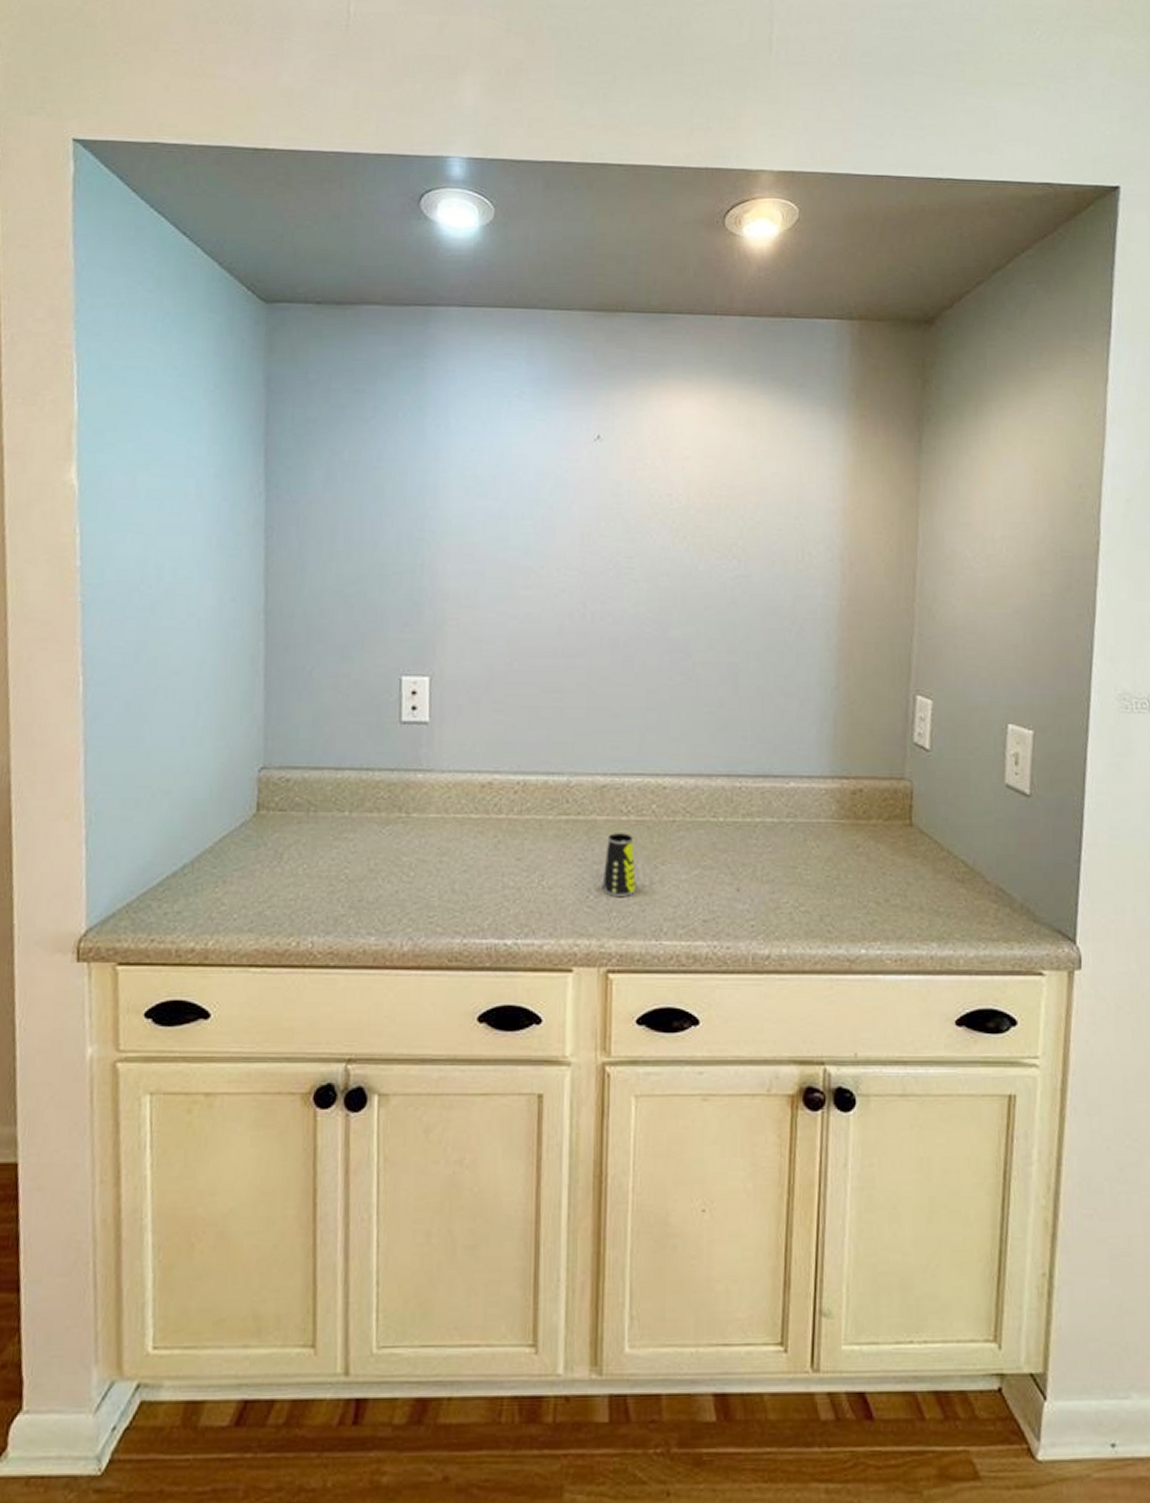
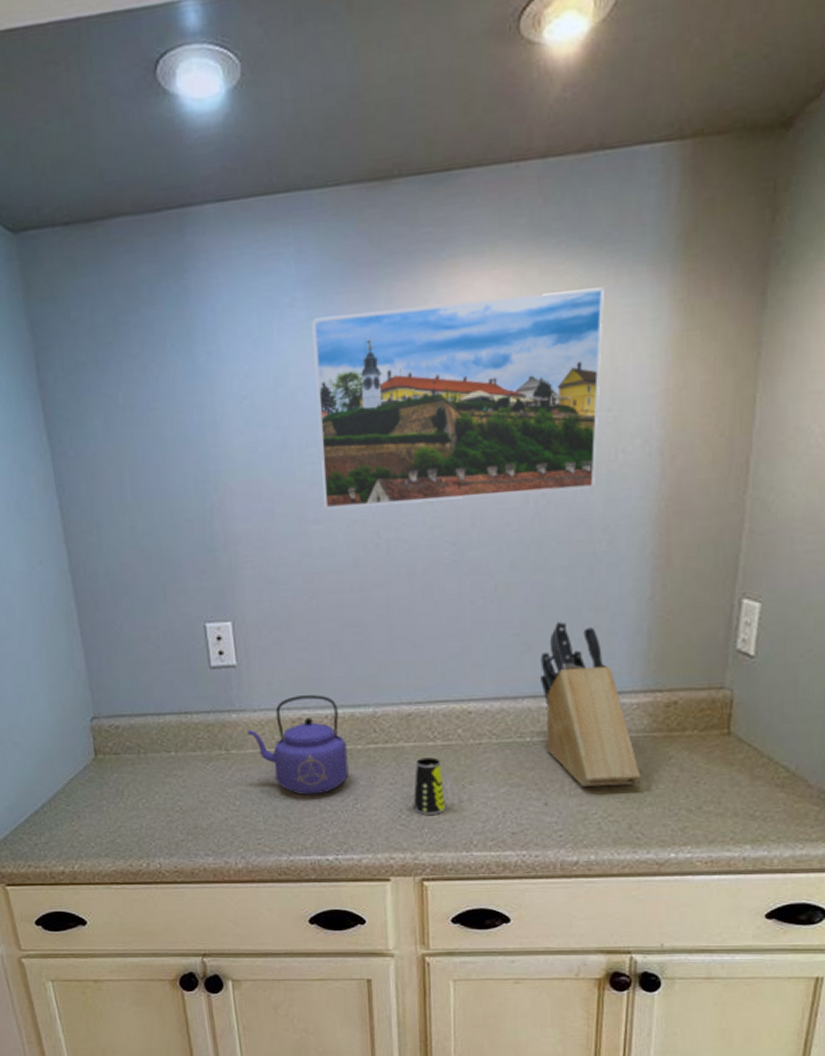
kettle: none [431,759,537,869] -> present [246,695,349,796]
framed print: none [534,410,792,583] -> present [312,287,604,510]
knife block: none [734,703,831,873] -> present [540,621,641,787]

